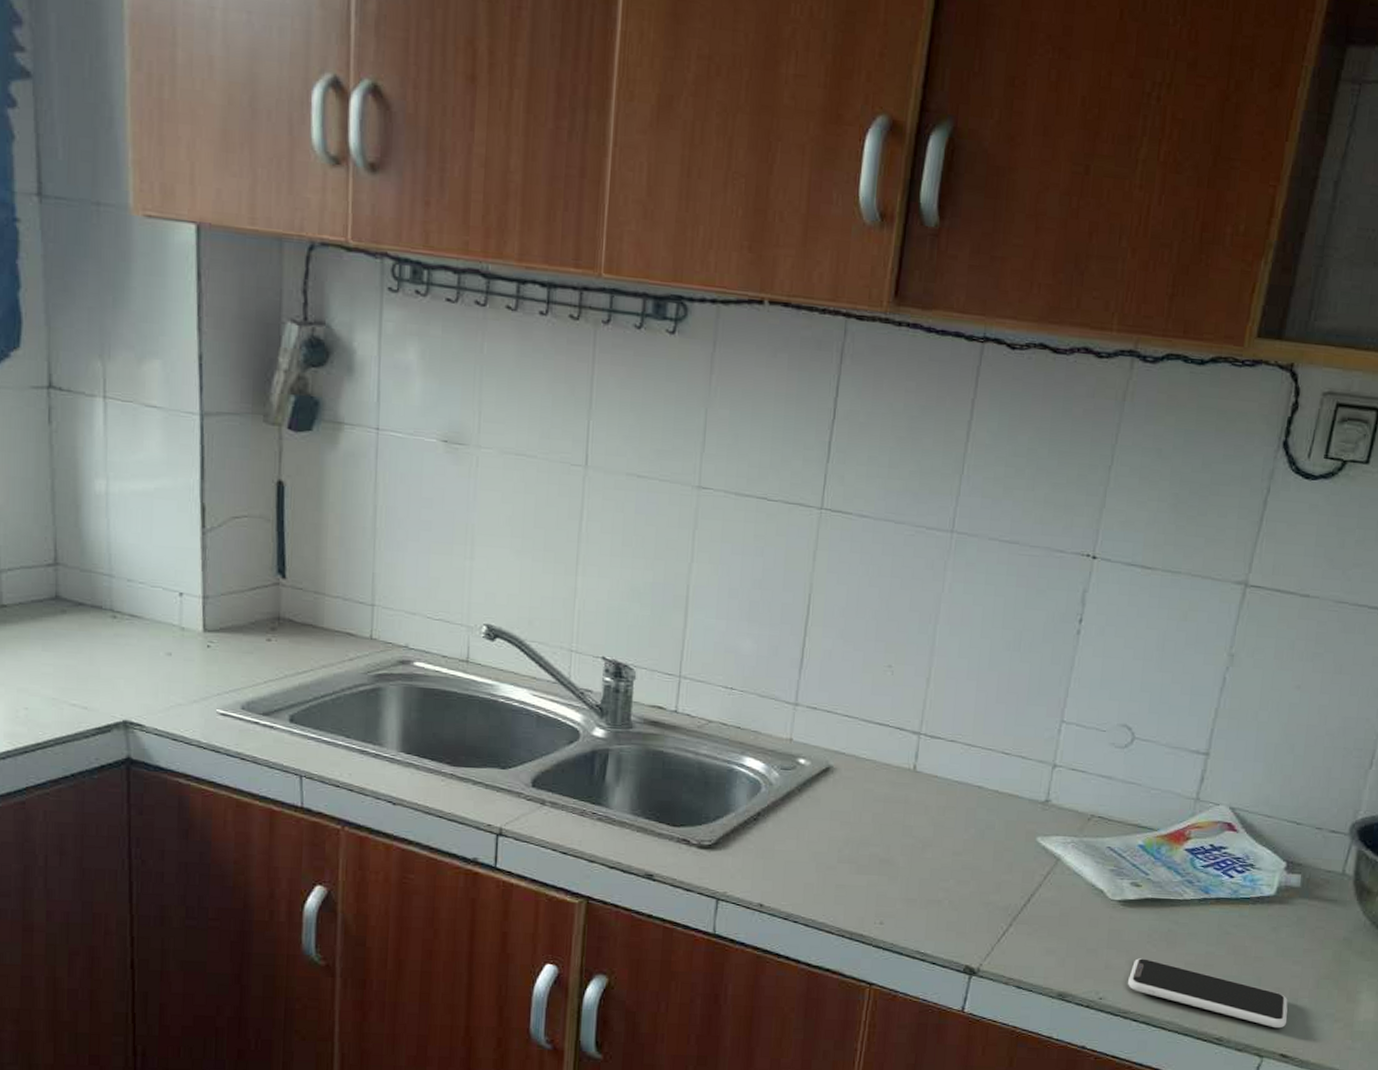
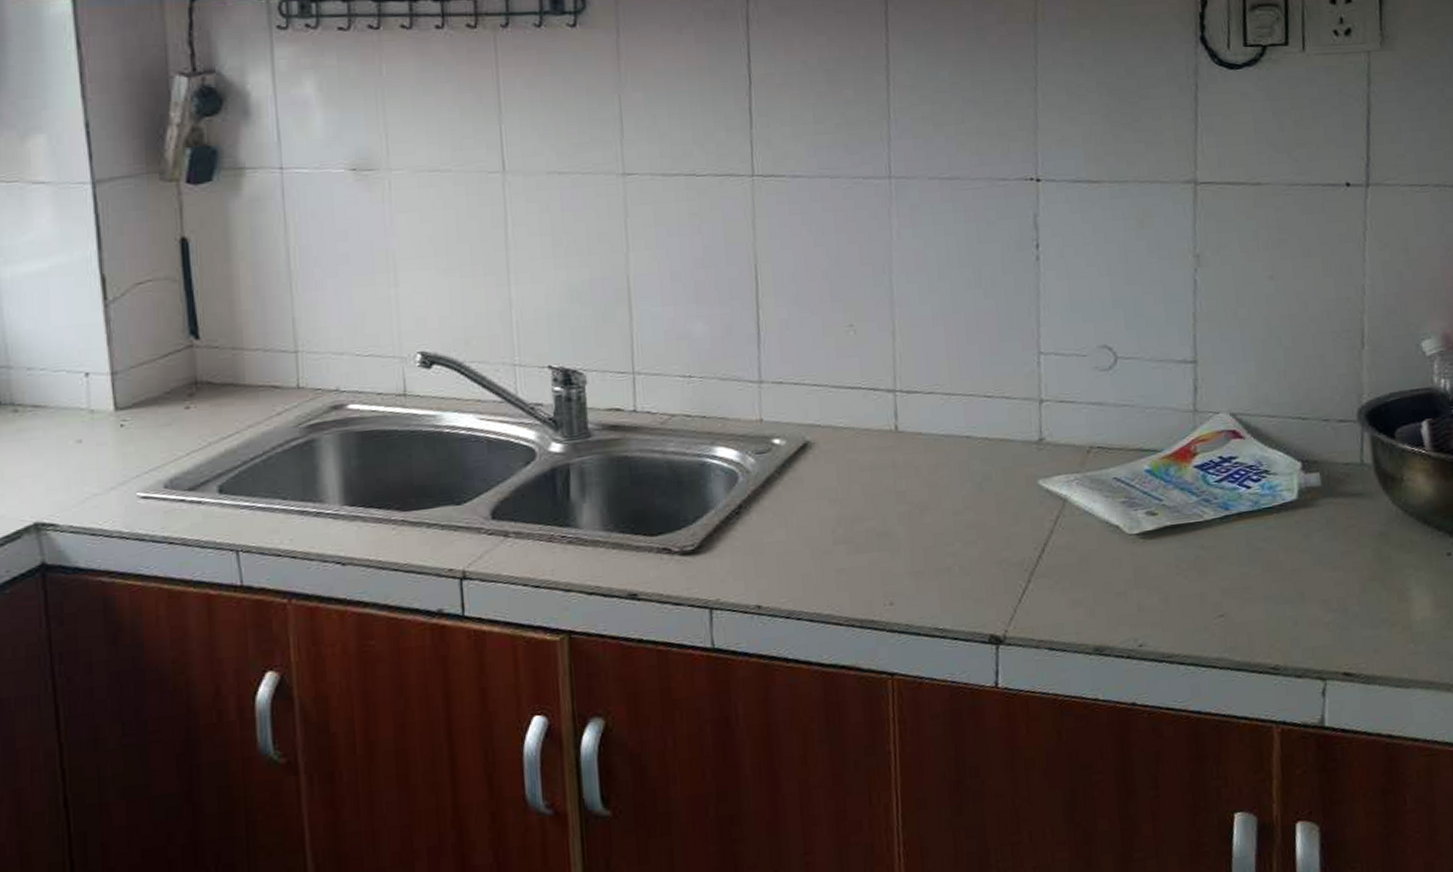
smartphone: present [1127,958,1288,1029] -> none [1164,592,1342,645]

